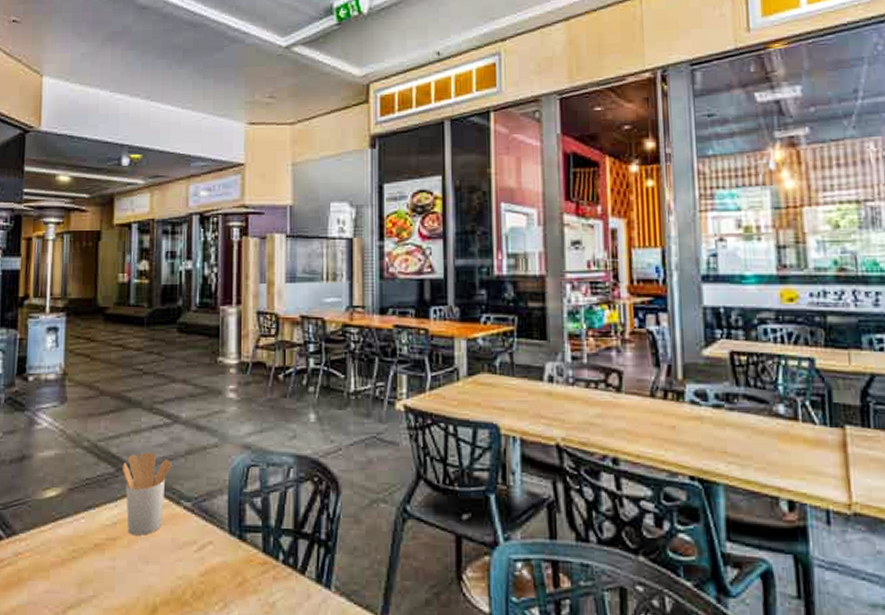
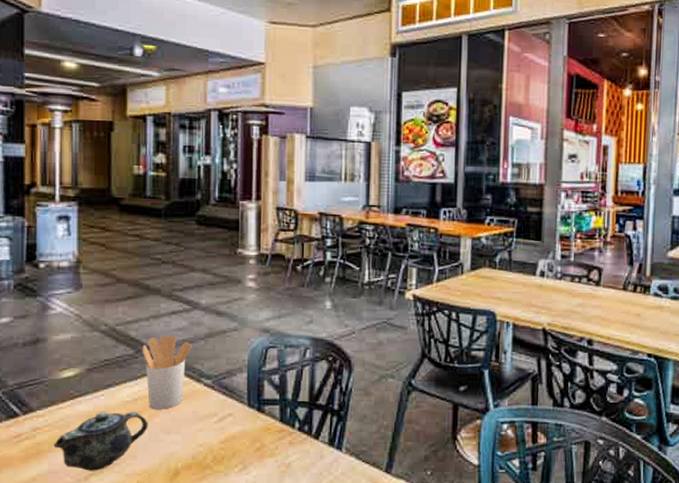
teapot: none [34,536,127,604] -> present [53,411,148,471]

